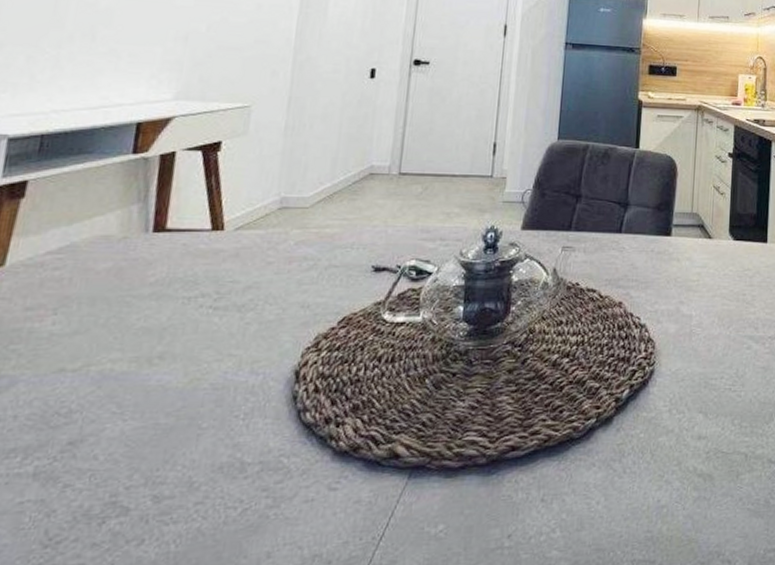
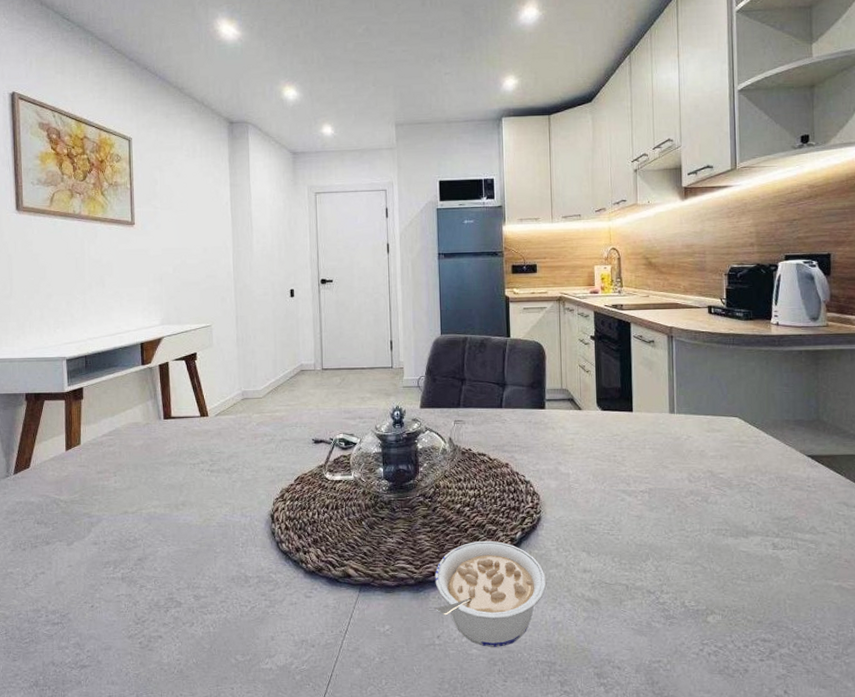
legume: none [509,401,653,547] -> present [435,540,546,648]

